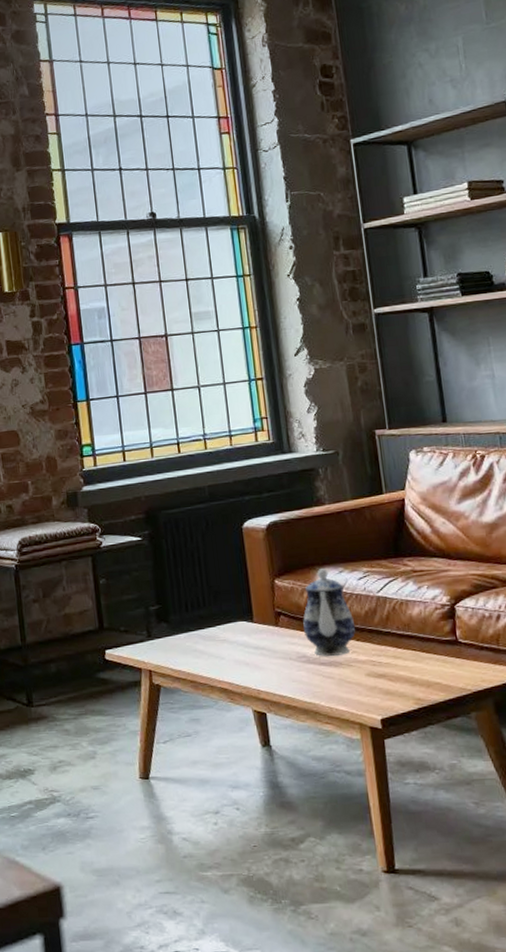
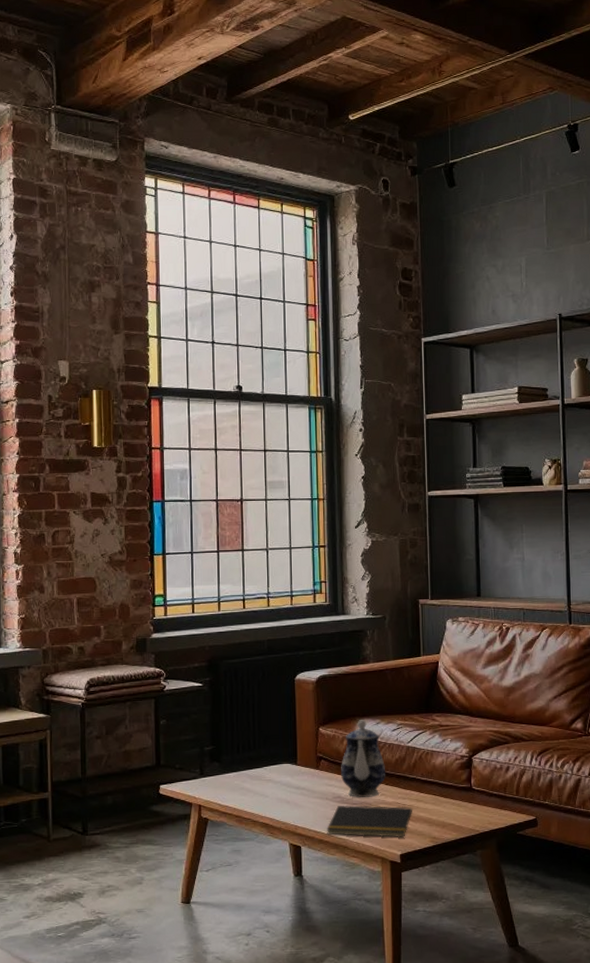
notepad: none [293,664,391,701] -> present [327,805,413,838]

